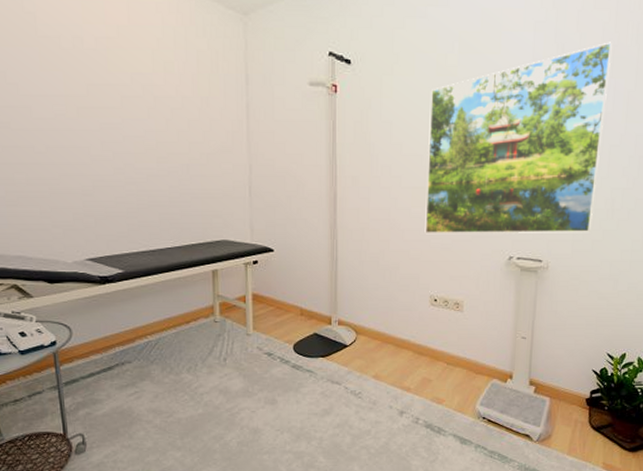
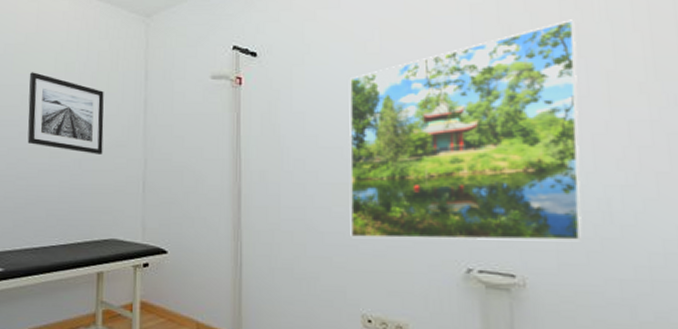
wall art: none [126,71,209,160] -> present [27,72,104,154]

